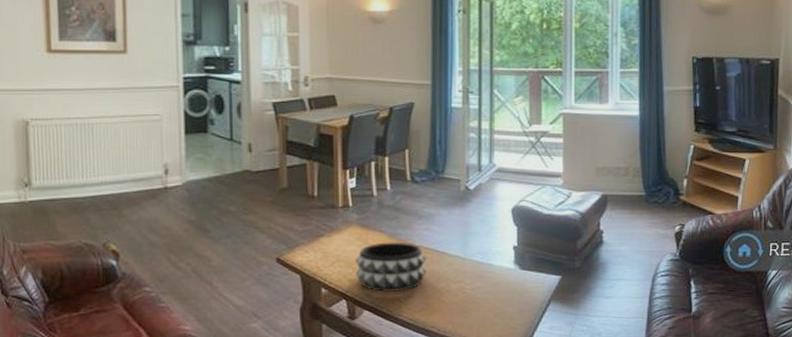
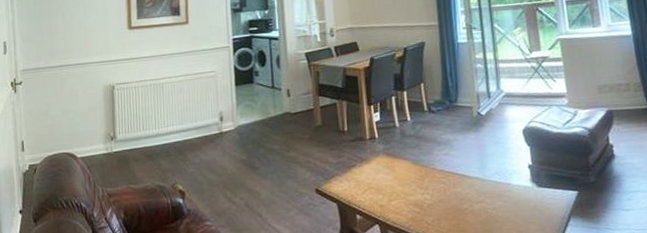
decorative bowl: present [355,242,427,293] -> none [384,167,450,216]

